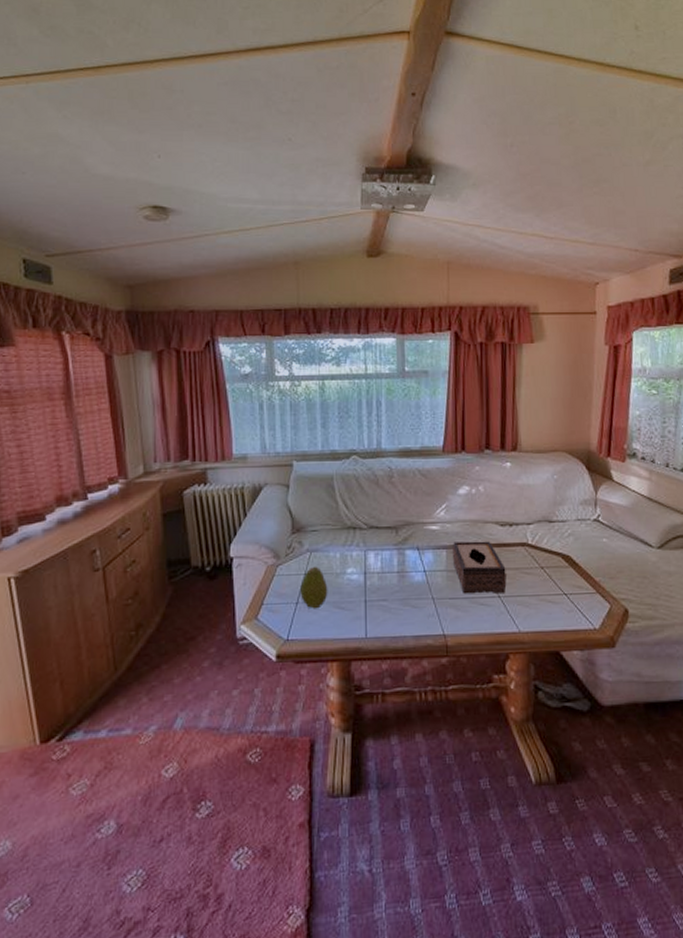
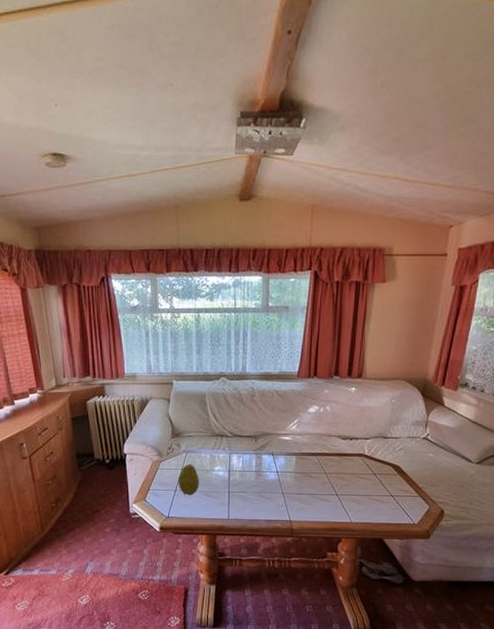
tissue box: present [452,541,507,594] -> none [300,450,344,492]

